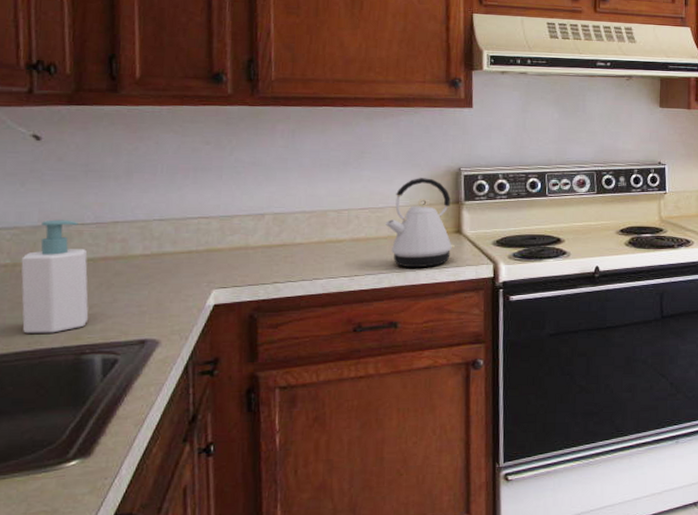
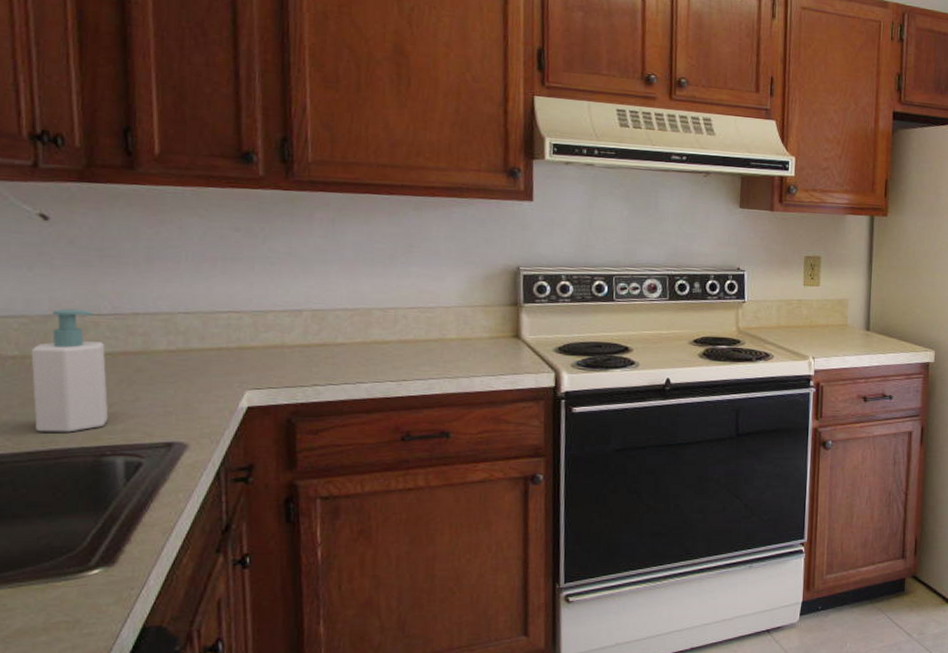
kettle: present [384,178,456,268] -> none [435,276,514,374]

